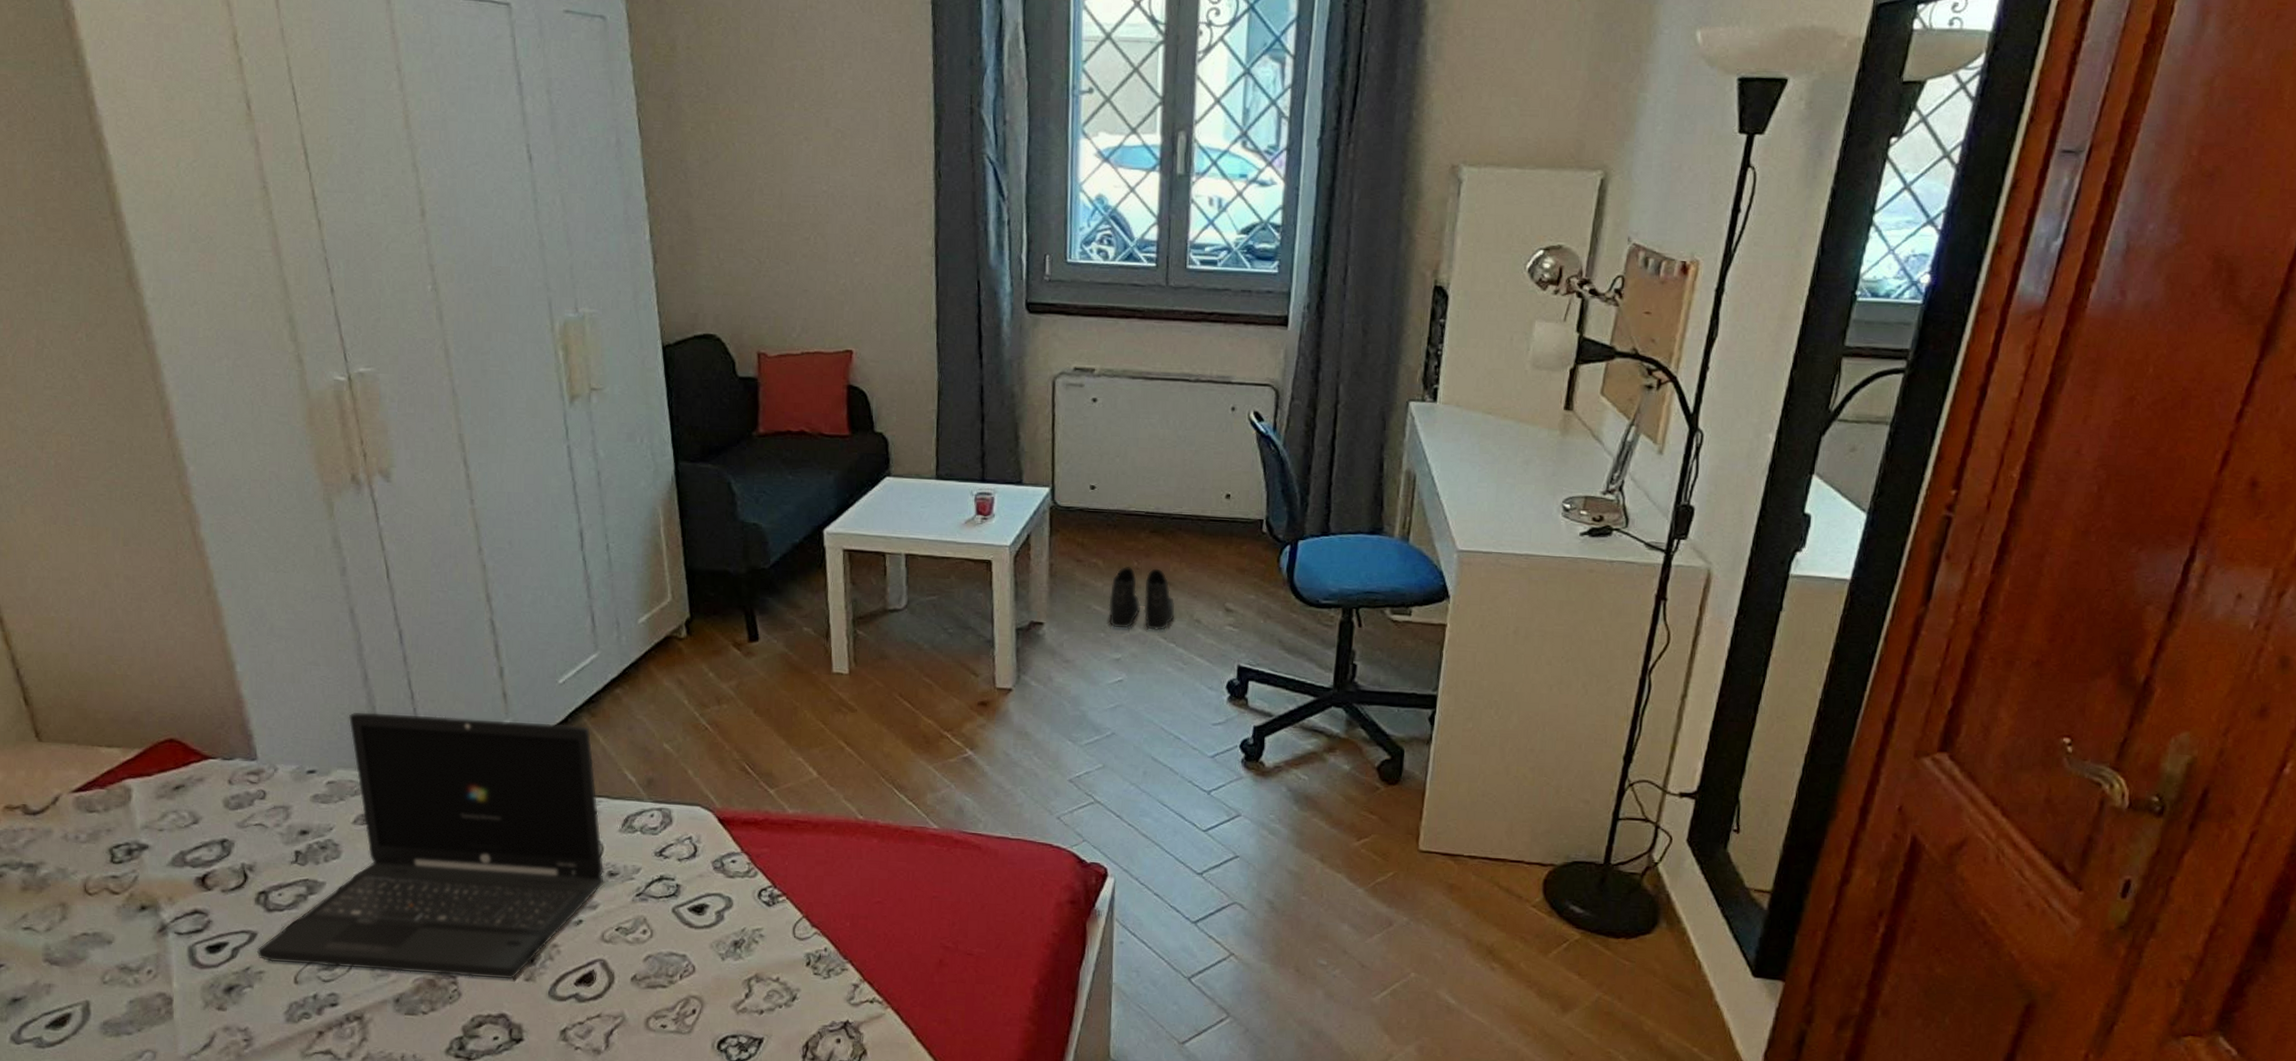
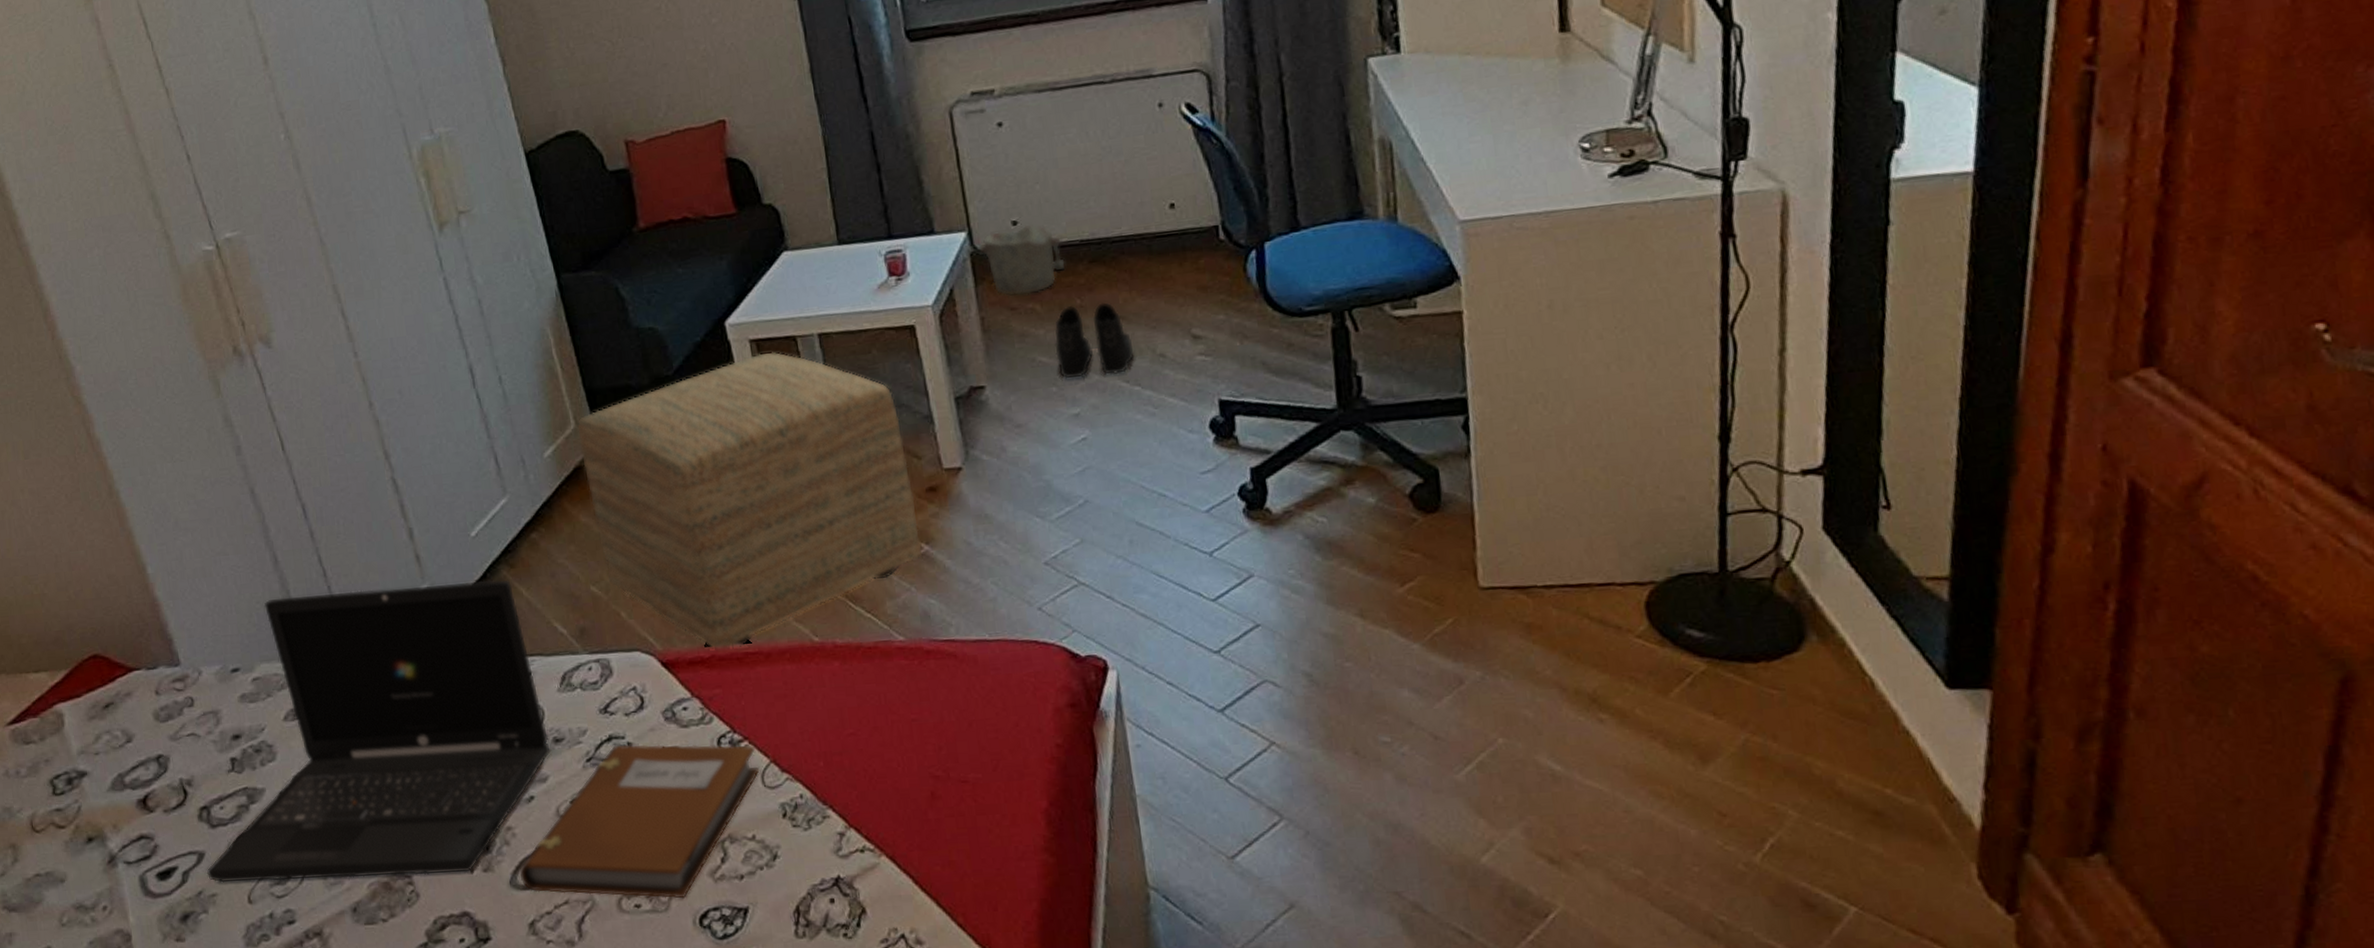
notebook: none [558,885,792,1024] -> present [519,744,760,899]
ottoman: none [673,562,967,815] -> present [577,351,922,649]
bucket: none [1058,490,1130,550] -> present [978,224,1065,296]

